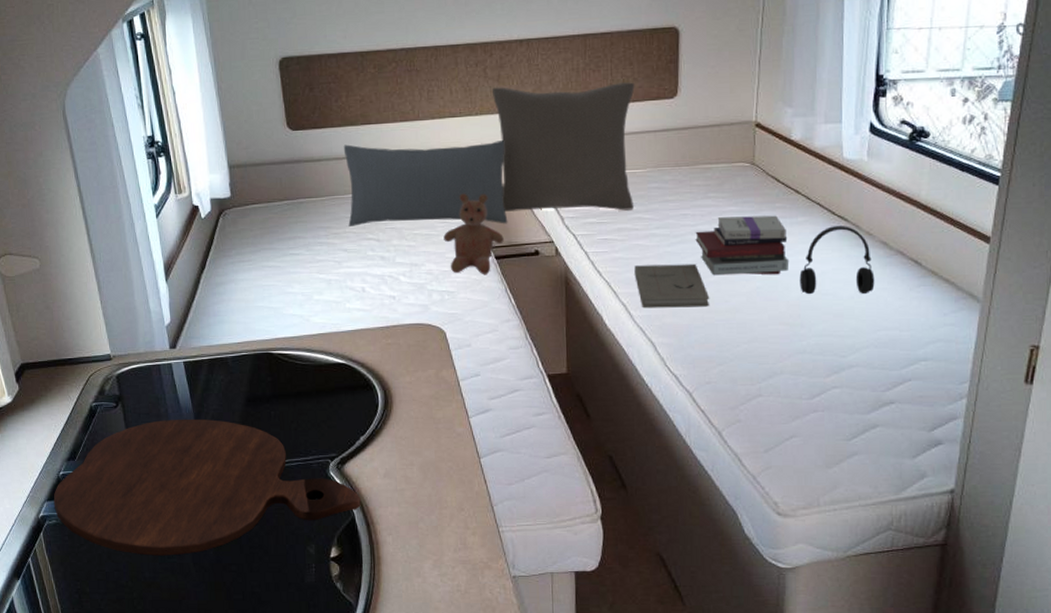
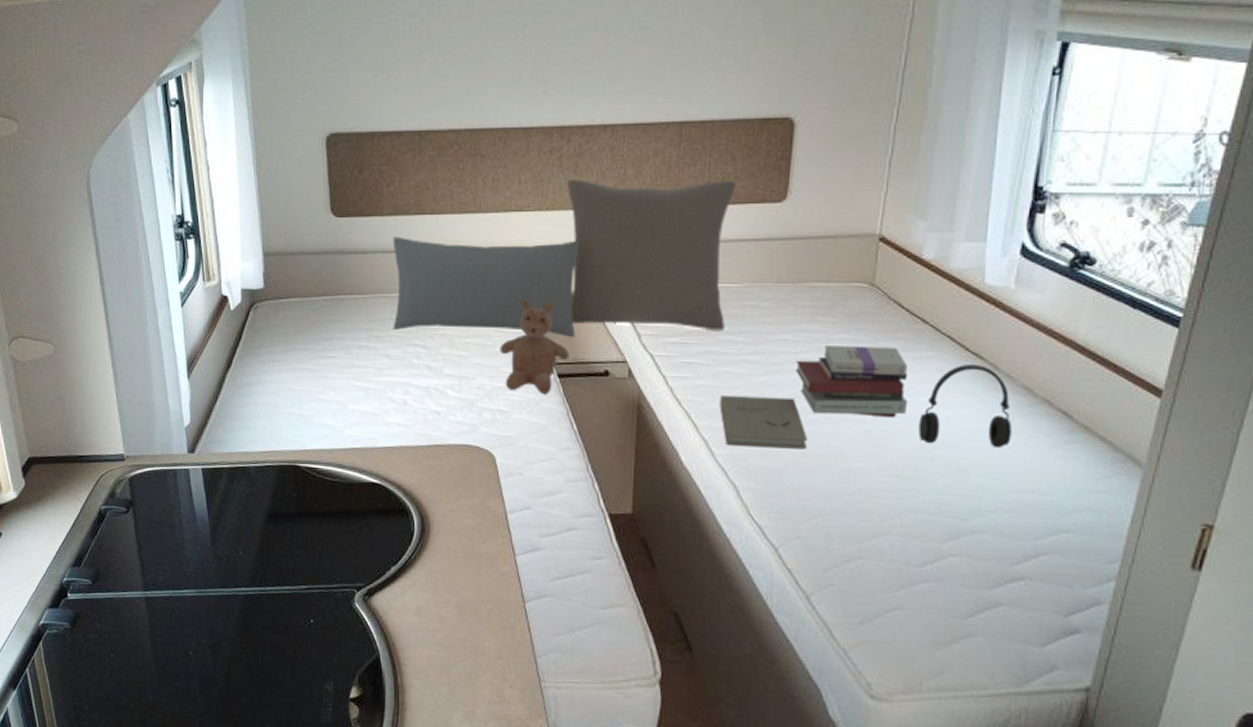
cutting board: present [53,419,361,556] -> none [55,530,387,680]

